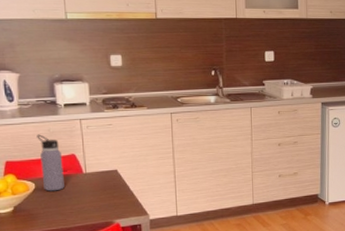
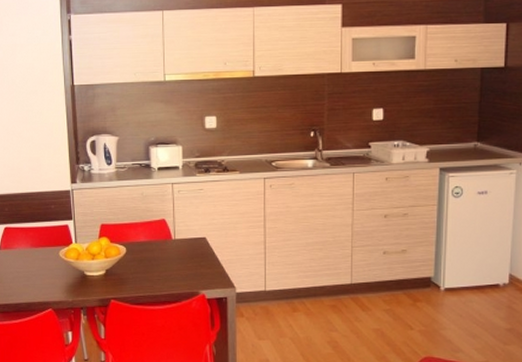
water bottle: present [37,134,64,192] -> none [131,198,153,257]

